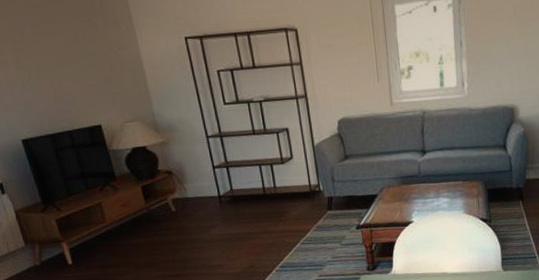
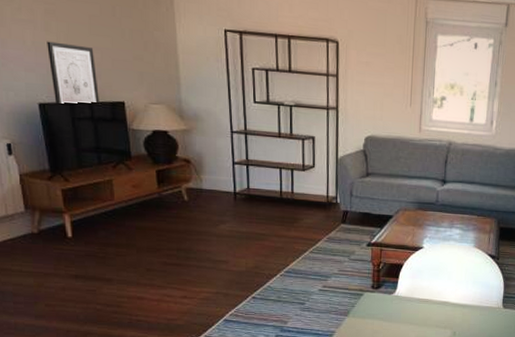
wall art: none [20,77,79,137] -> present [47,41,101,105]

